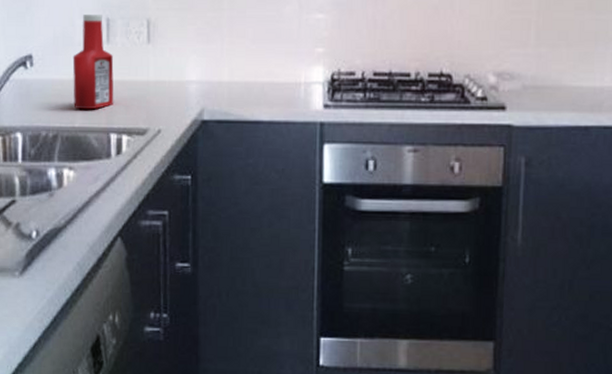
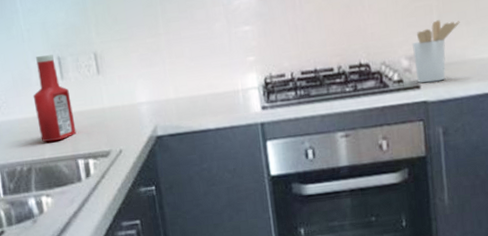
utensil holder: none [503,37,560,105] -> present [412,20,460,83]

